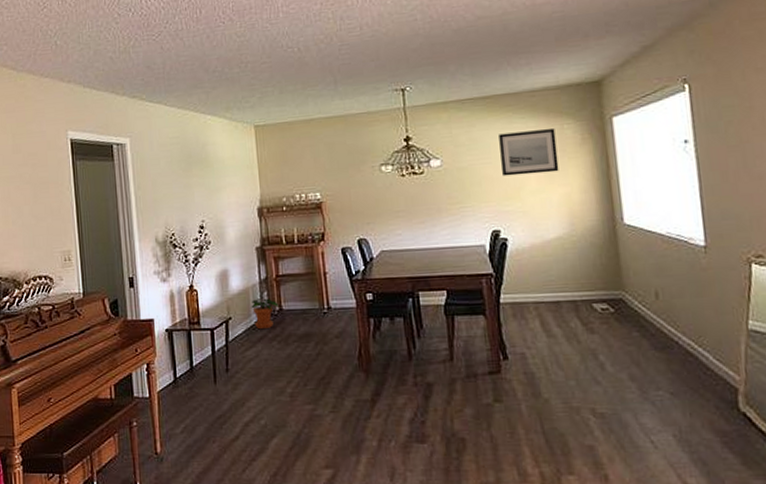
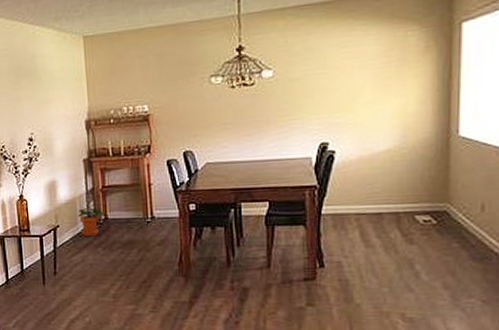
wall art: present [499,129,559,176] -> none [337,36,398,87]

